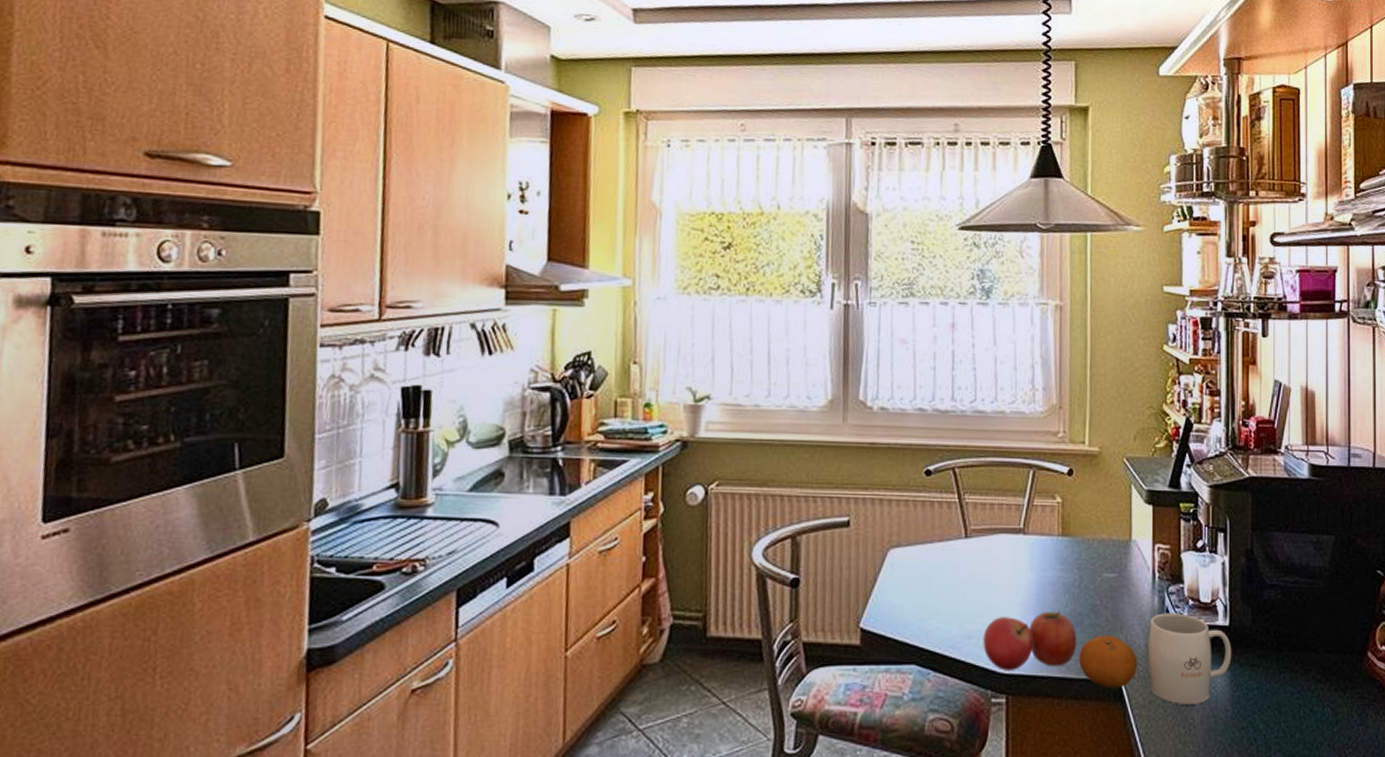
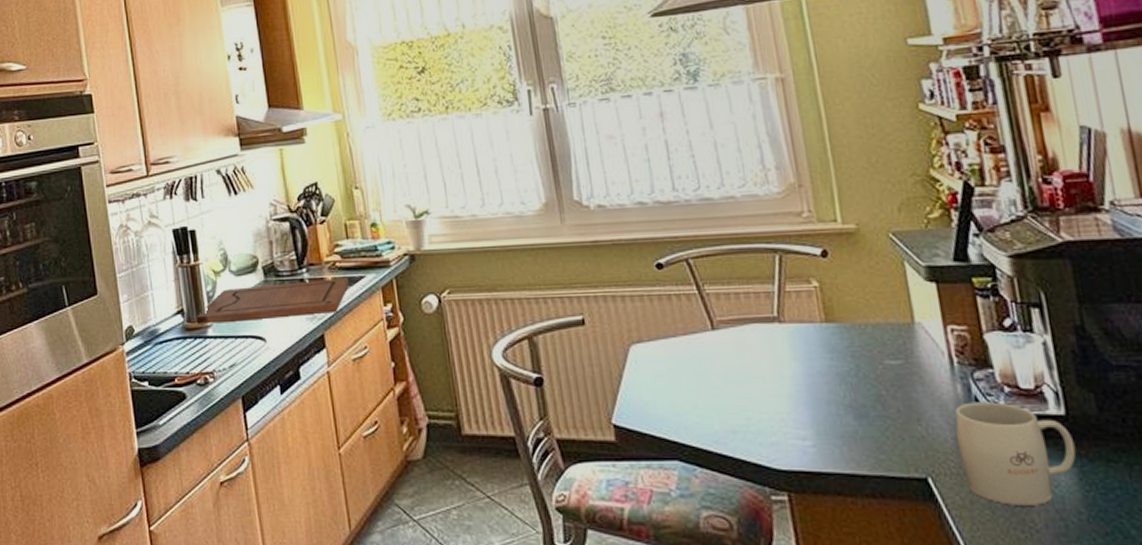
cutting board: none [413,460,609,502] -> present [196,278,349,324]
fruit: present [983,617,1033,670] -> none [750,410,811,466]
fruit: present [1029,611,1077,667] -> none [802,402,866,463]
fruit: present [1078,635,1138,689] -> none [869,427,948,487]

